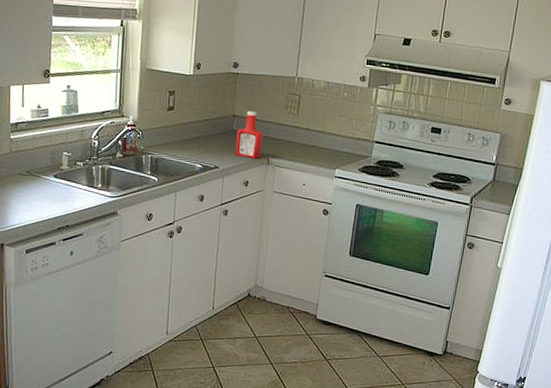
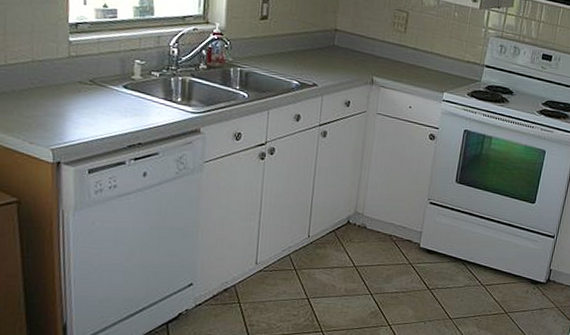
ketchup bottle: present [236,110,263,159] -> none [337,25,367,78]

